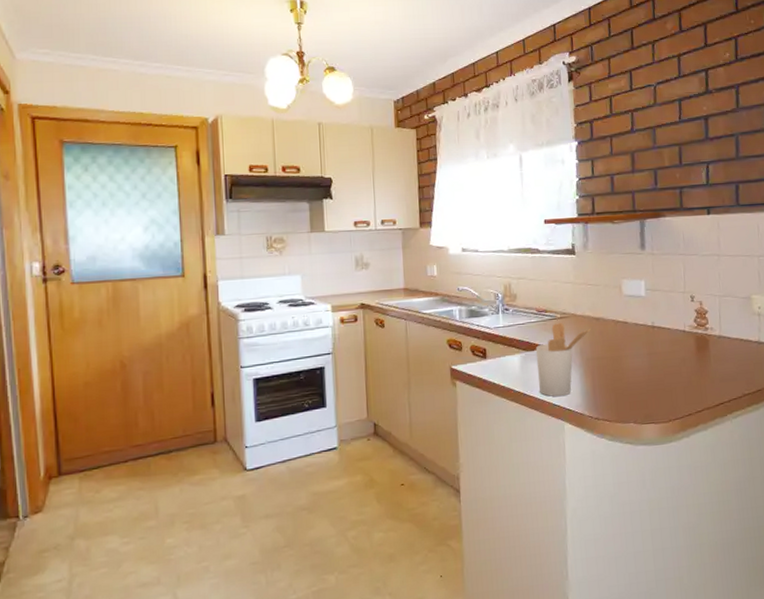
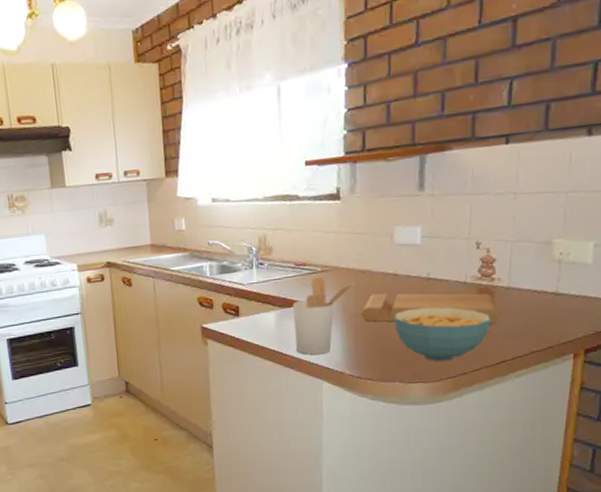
cutting board: none [597,339,715,368] -> present [361,293,500,323]
cereal bowl: none [626,352,709,404] -> present [394,307,491,362]

